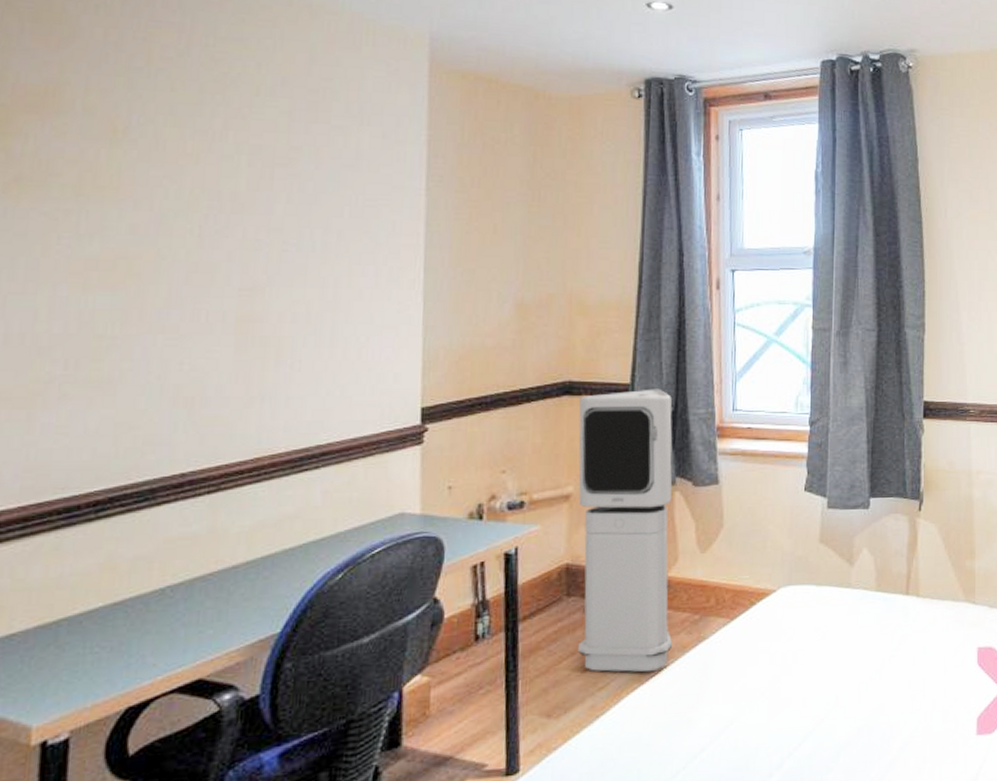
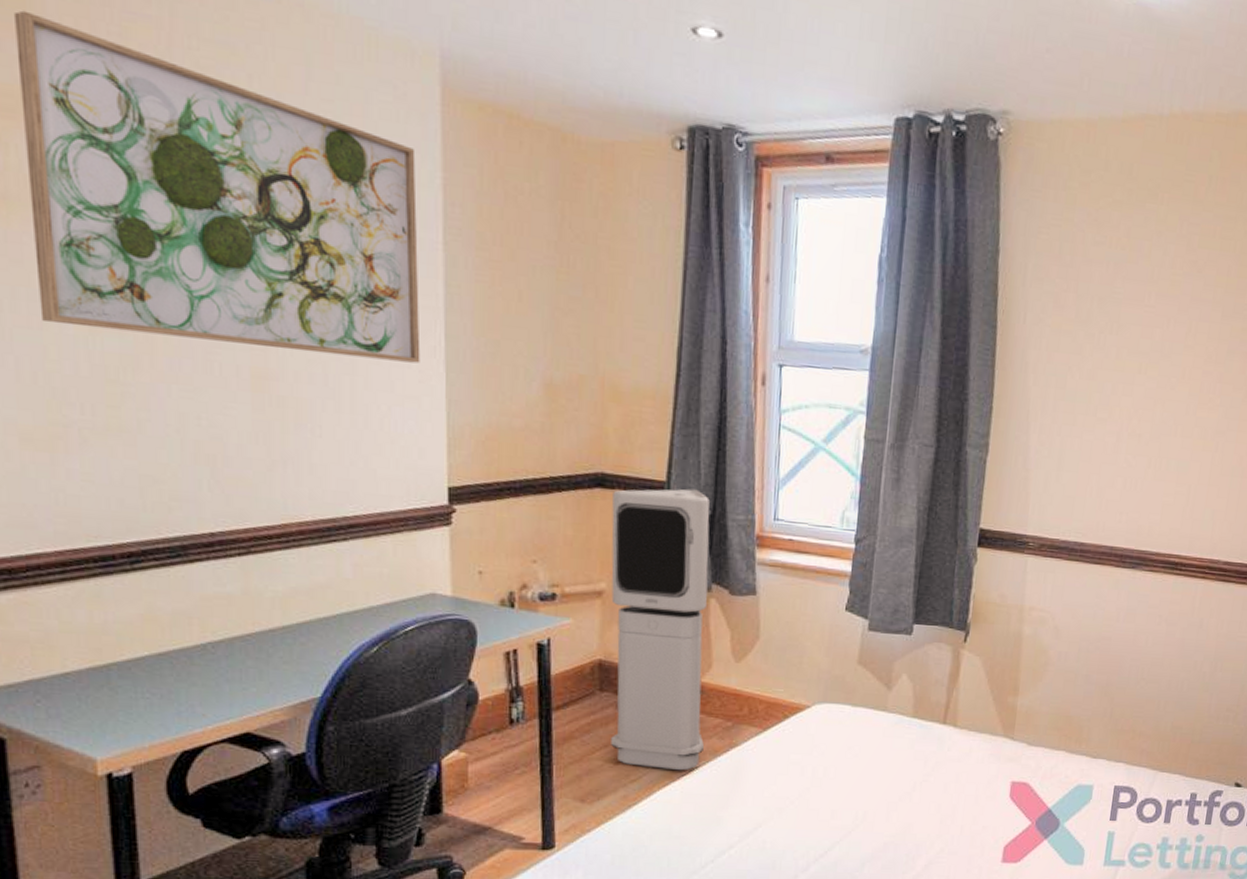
wall art: none [36,25,404,296] -> present [15,10,421,364]

